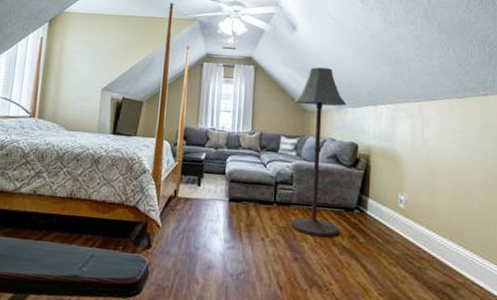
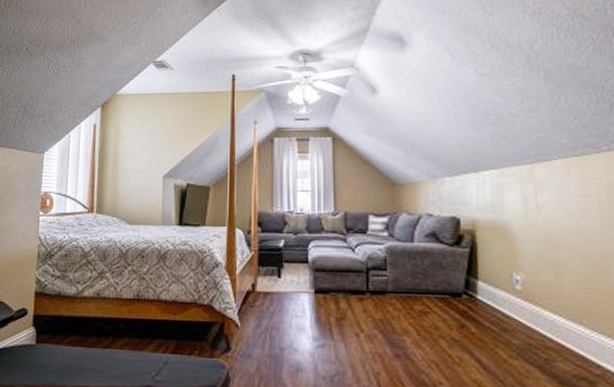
floor lamp: present [289,67,347,238] -> none [381,133,445,330]

